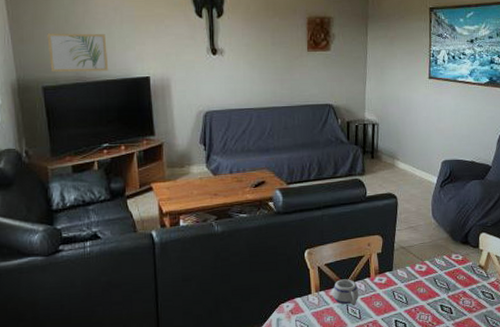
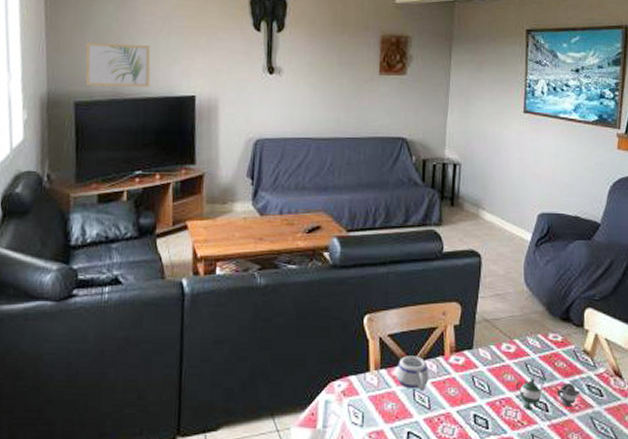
teapot: none [426,290,477,314] -> present [515,379,580,411]

